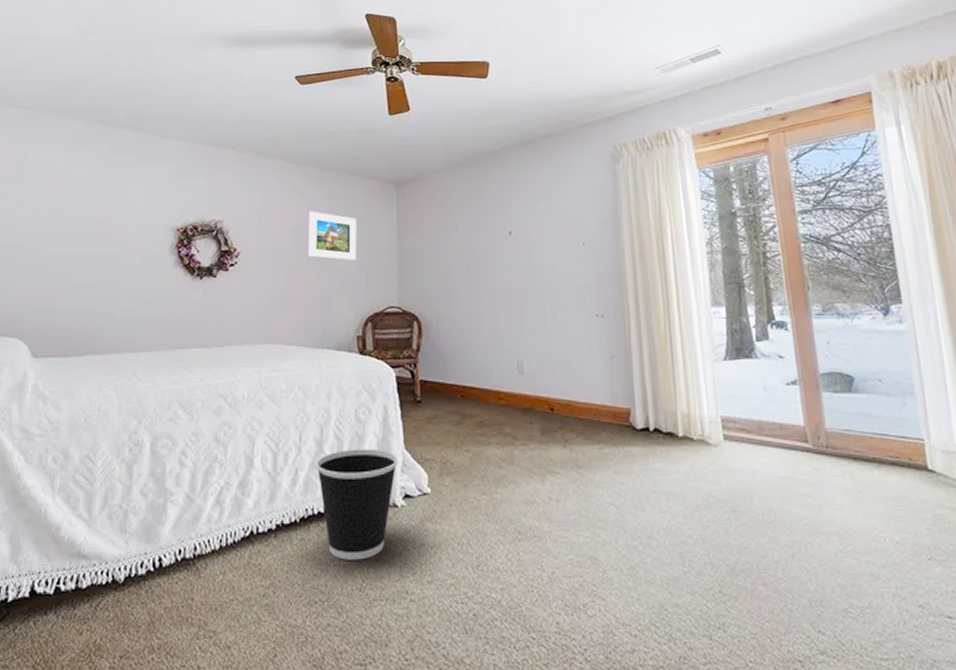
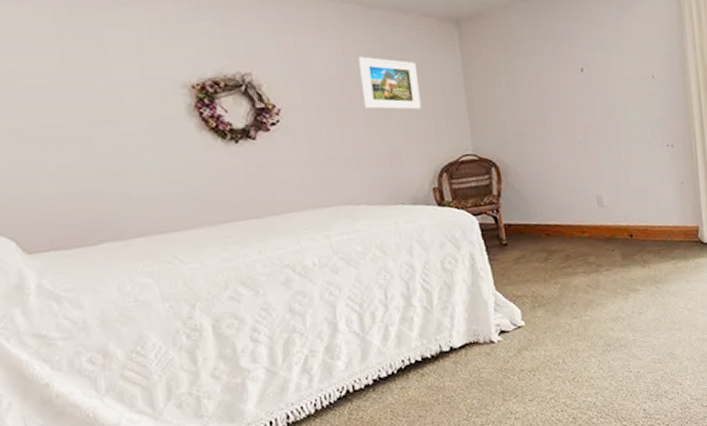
wastebasket: present [316,449,398,560] -> none [406,294,491,398]

